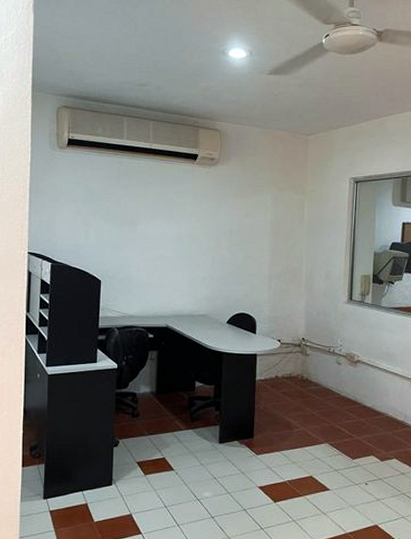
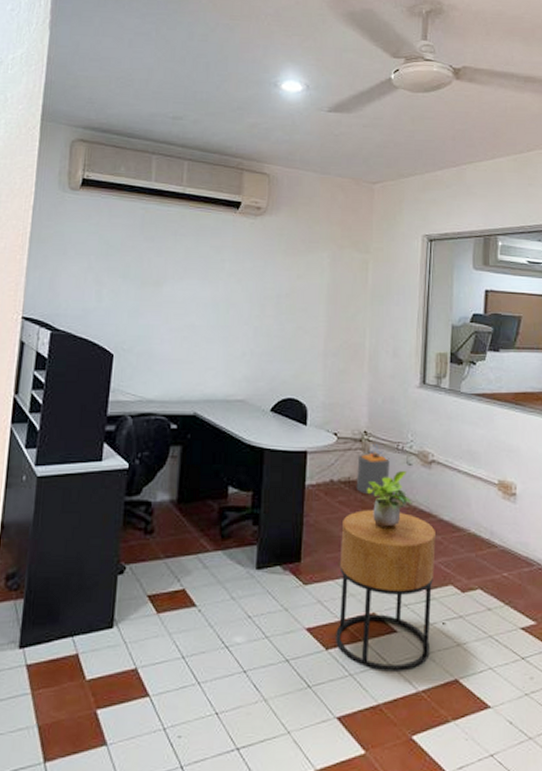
side table: none [282,399,360,519] -> present [336,510,436,672]
trash can: none [296,349,323,387] -> present [356,445,390,495]
potted plant: none [305,368,341,412] -> present [367,470,412,527]

